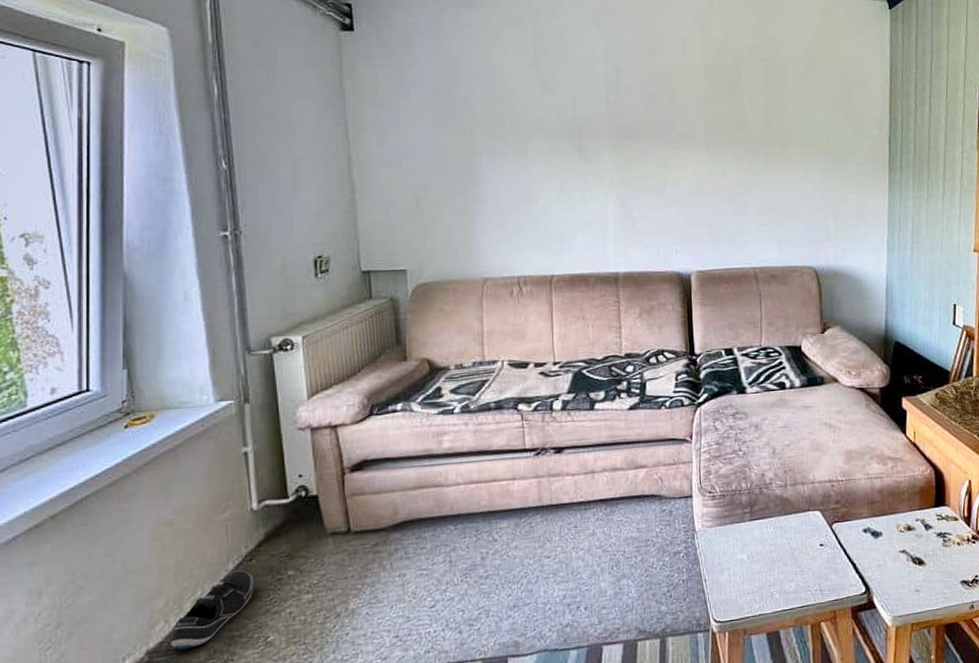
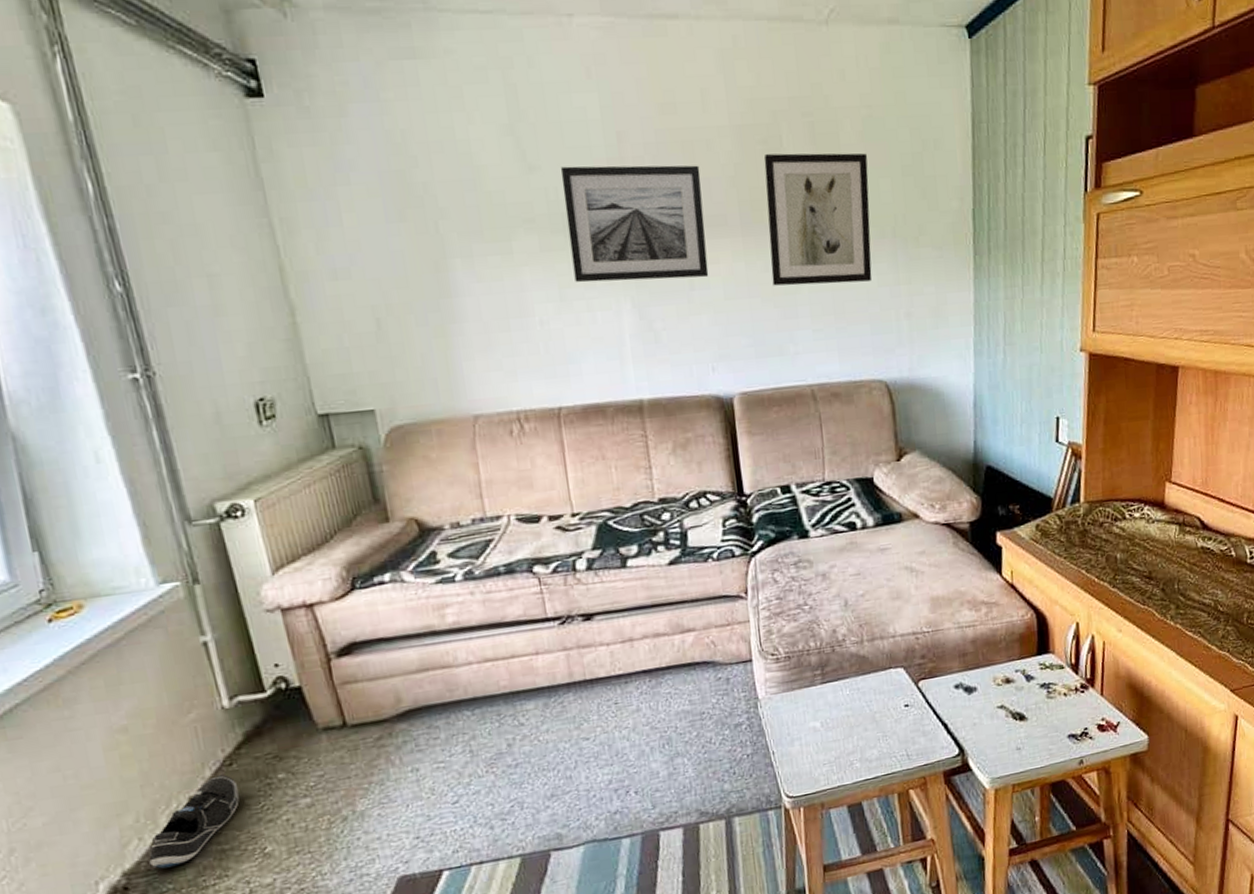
wall art: none [570,90,678,179] -> present [560,165,709,283]
wall art: none [727,88,808,189] -> present [763,153,872,286]

